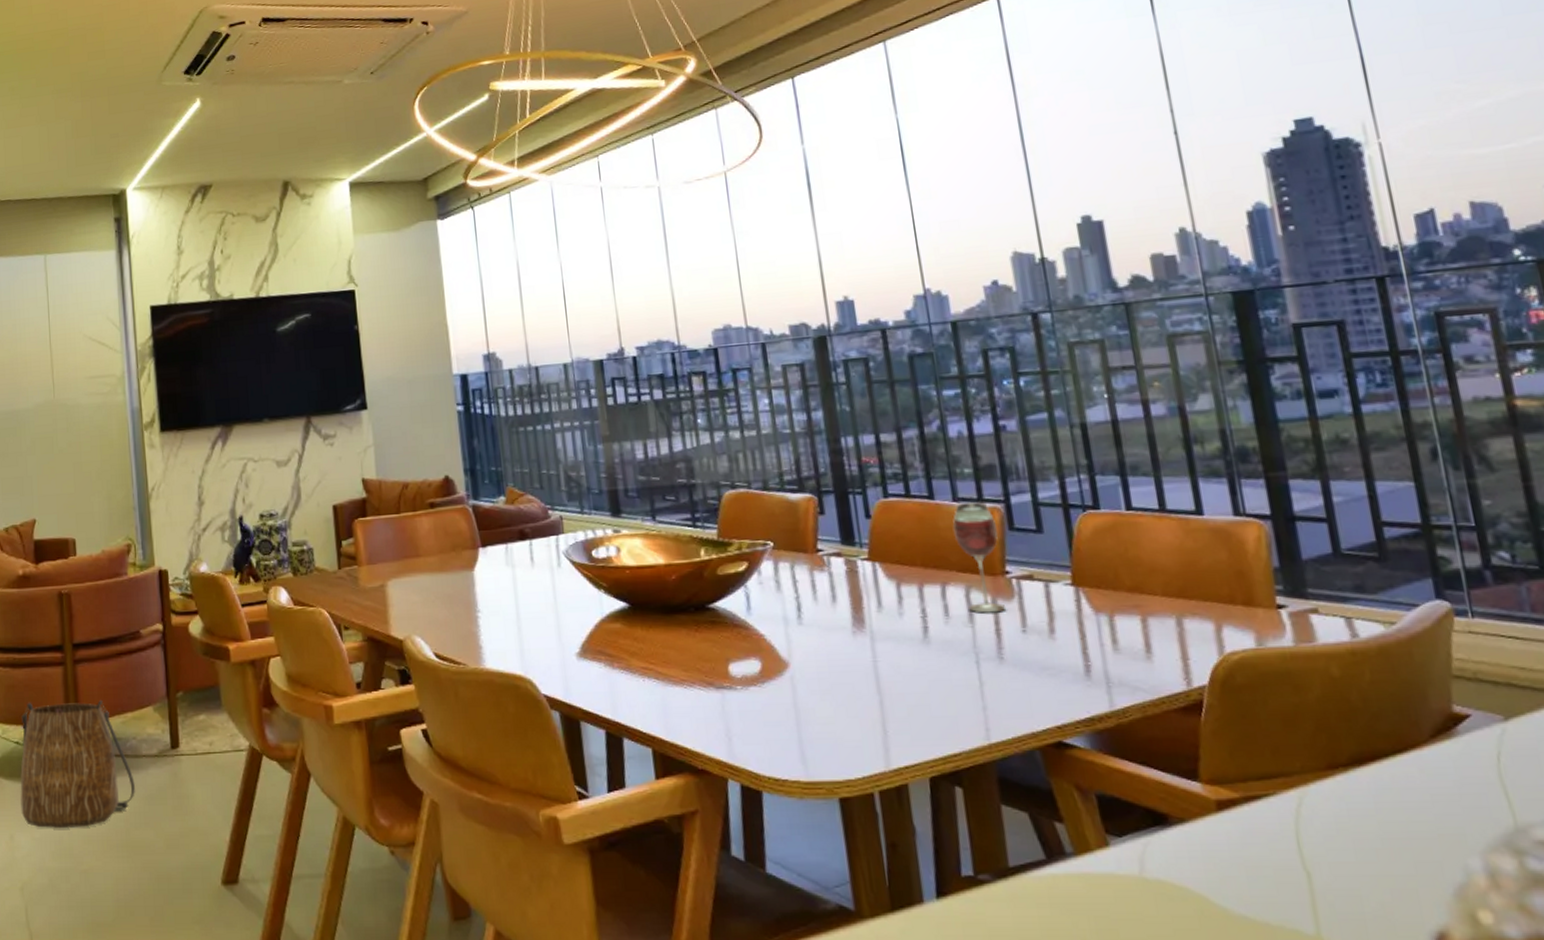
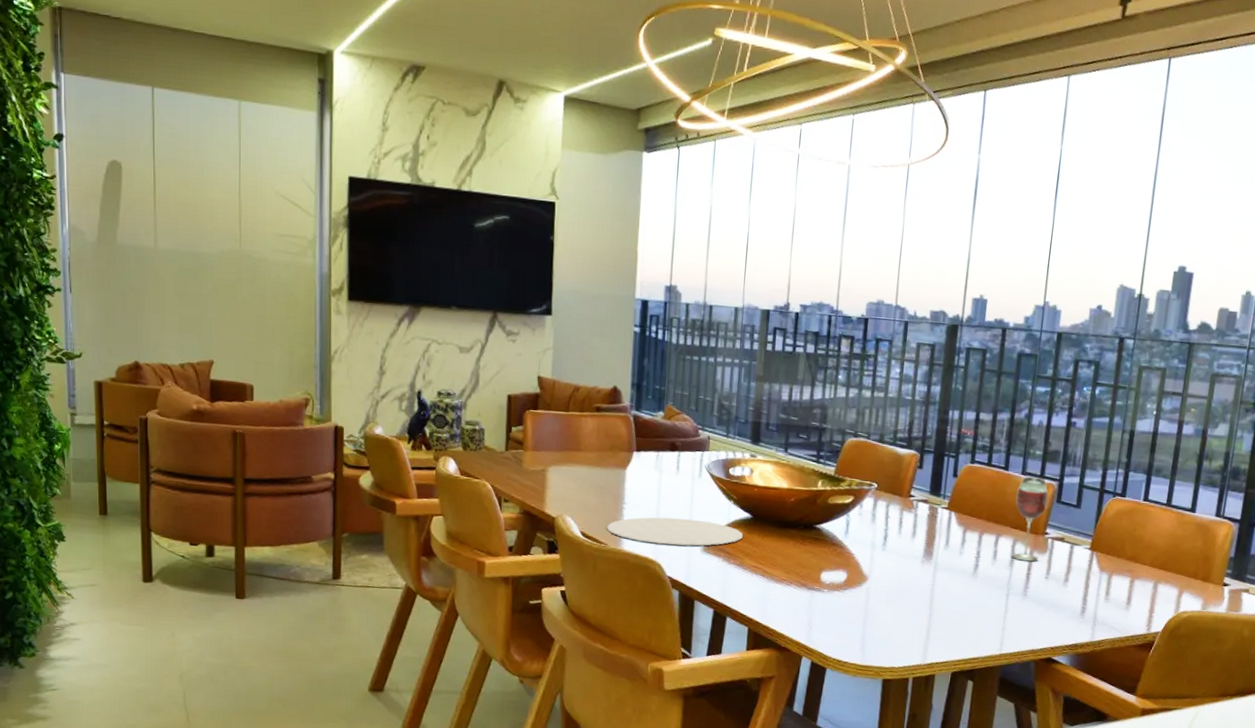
tote bag: present [20,700,135,829] -> none [184,523,296,634]
placemat: none [462,619,623,656] -> present [606,517,743,547]

